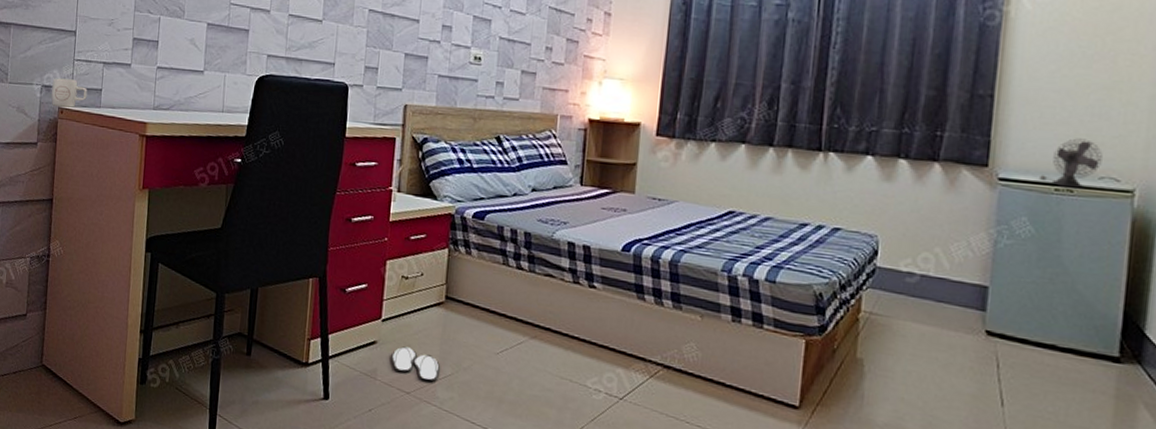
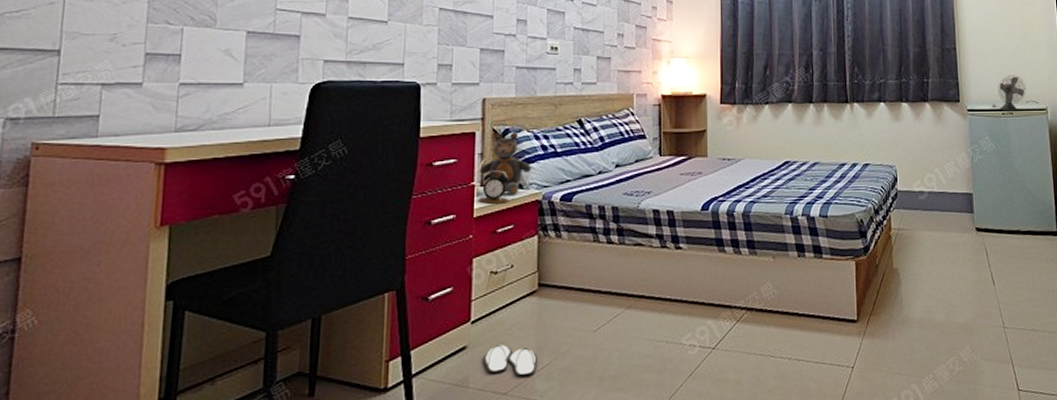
mug: present [51,78,88,108] -> none [20,107,78,143]
alarm clock: none [394,177,425,212] -> present [477,170,509,204]
teddy bear: none [398,141,447,206] -> present [480,131,531,196]

